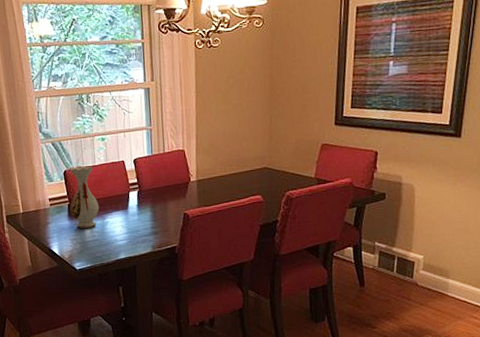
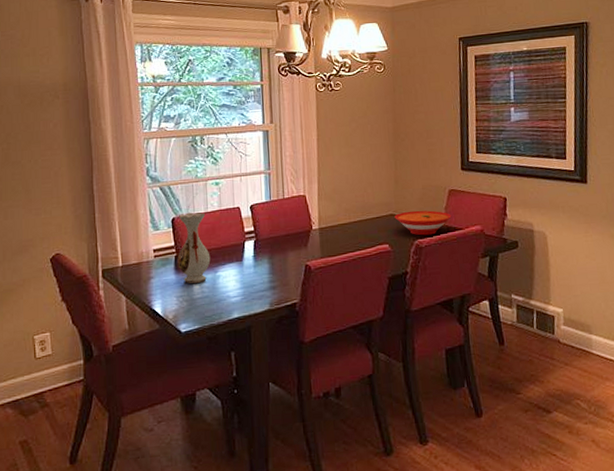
bowl: none [268,164,323,188] -> present [394,210,452,236]

